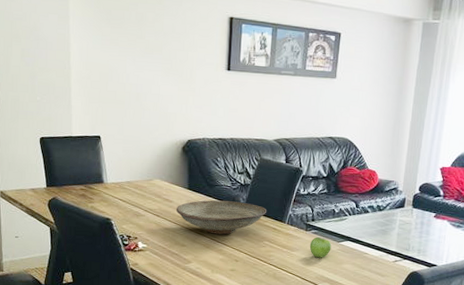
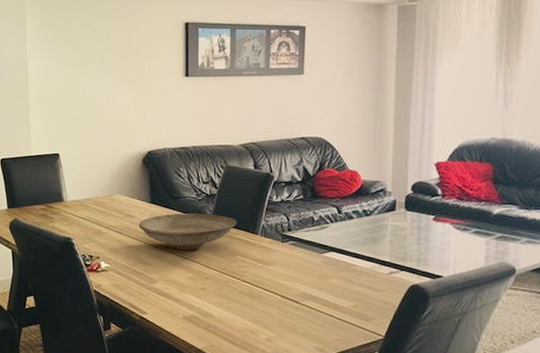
fruit: present [309,237,332,258] -> none [287,248,313,272]

